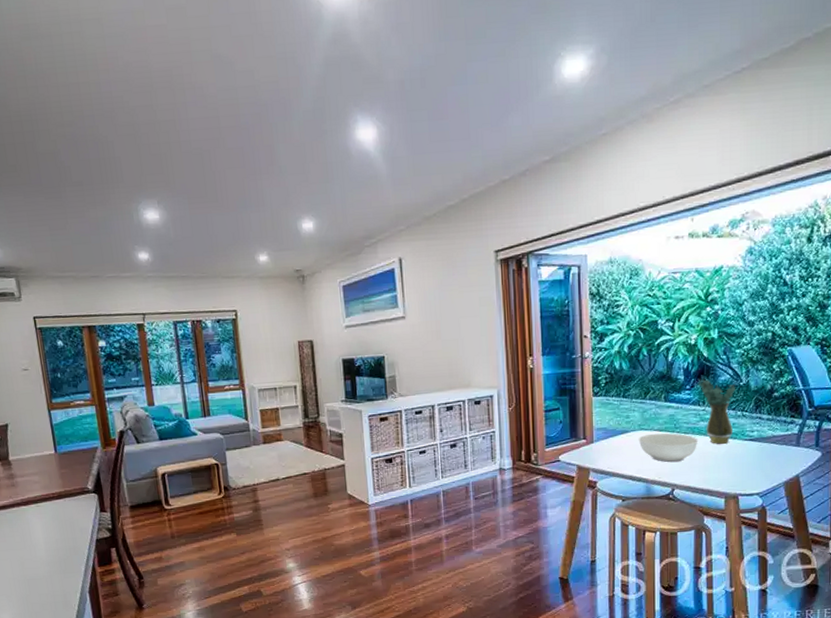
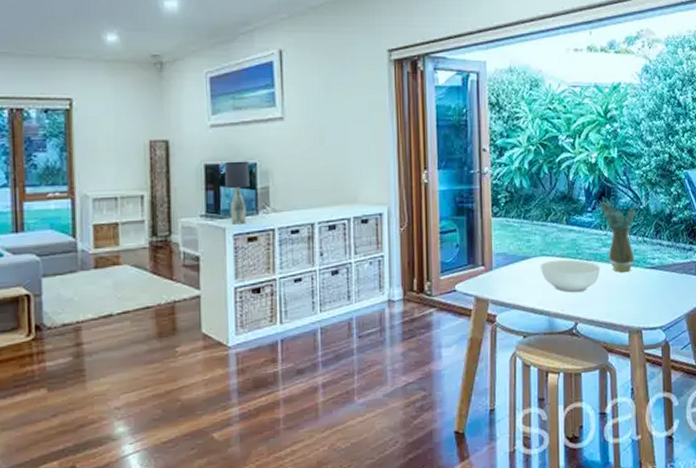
table lamp: none [359,354,380,408] -> present [224,161,250,225]

